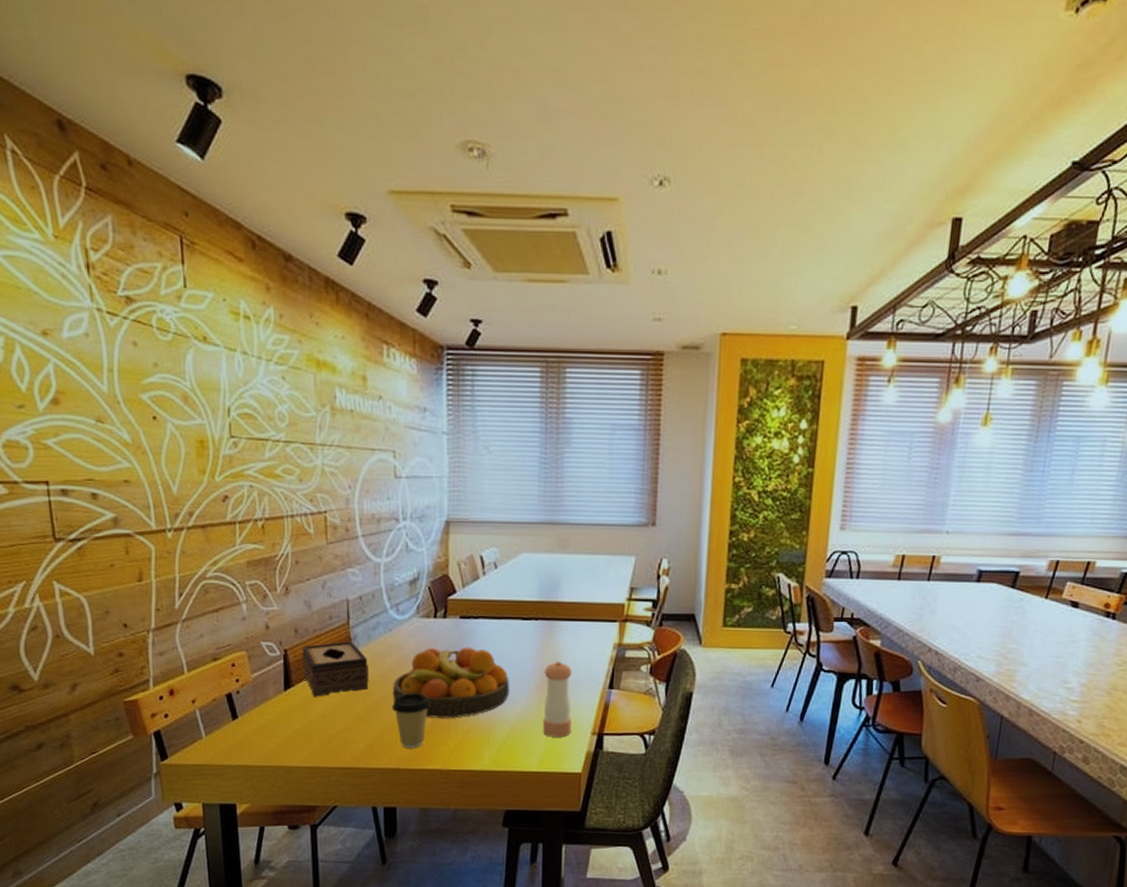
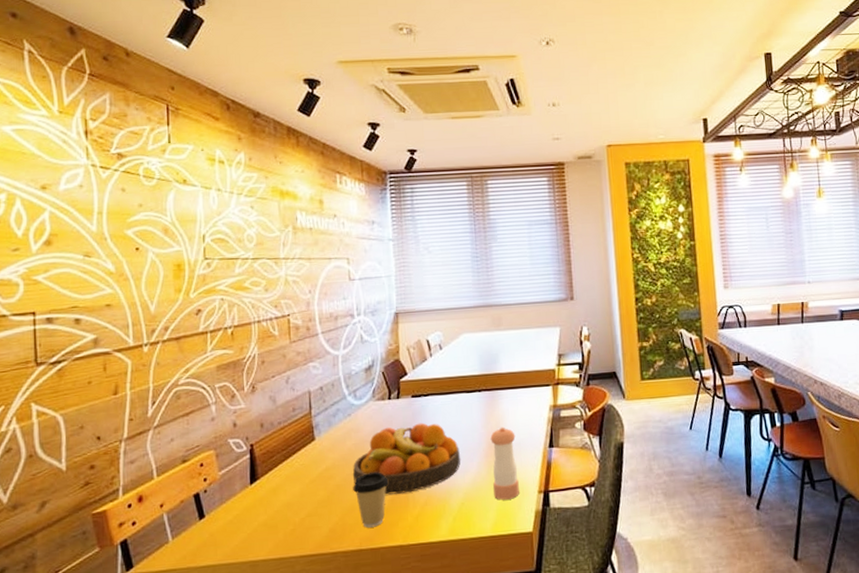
tissue box: present [302,641,369,697] -> none [267,429,330,487]

